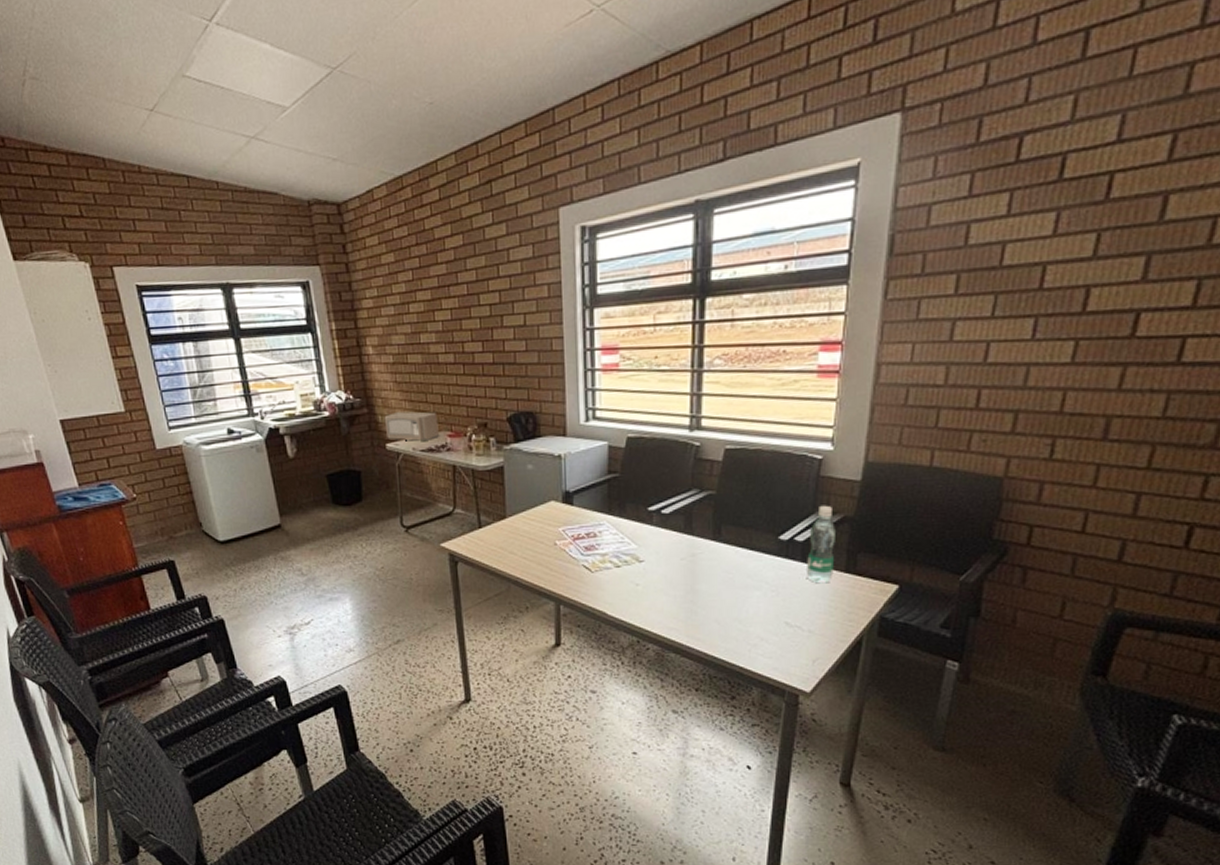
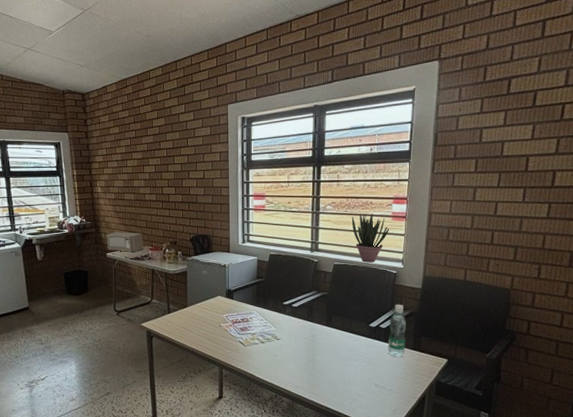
potted plant: none [753,367,814,445] -> present [351,213,390,263]

